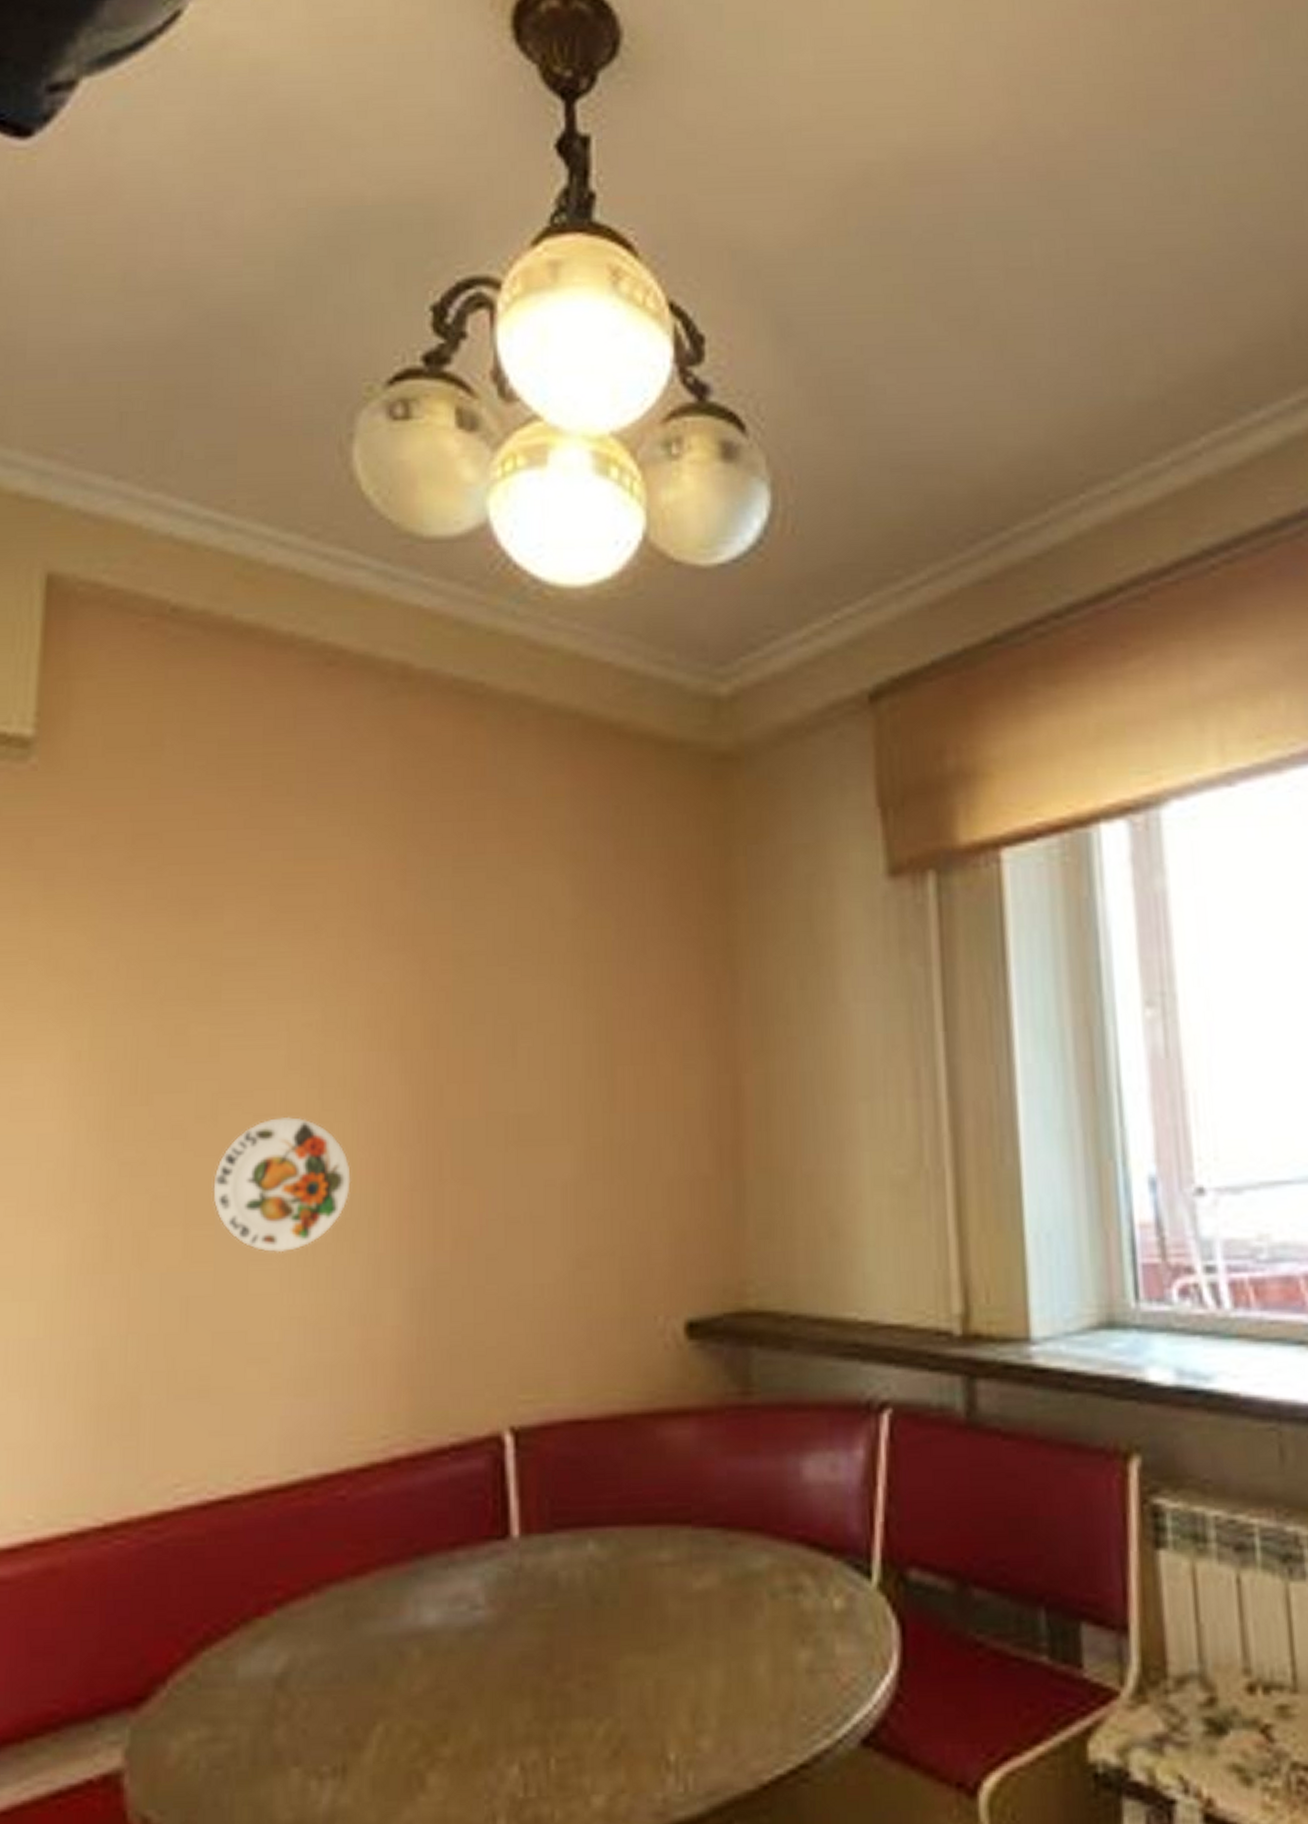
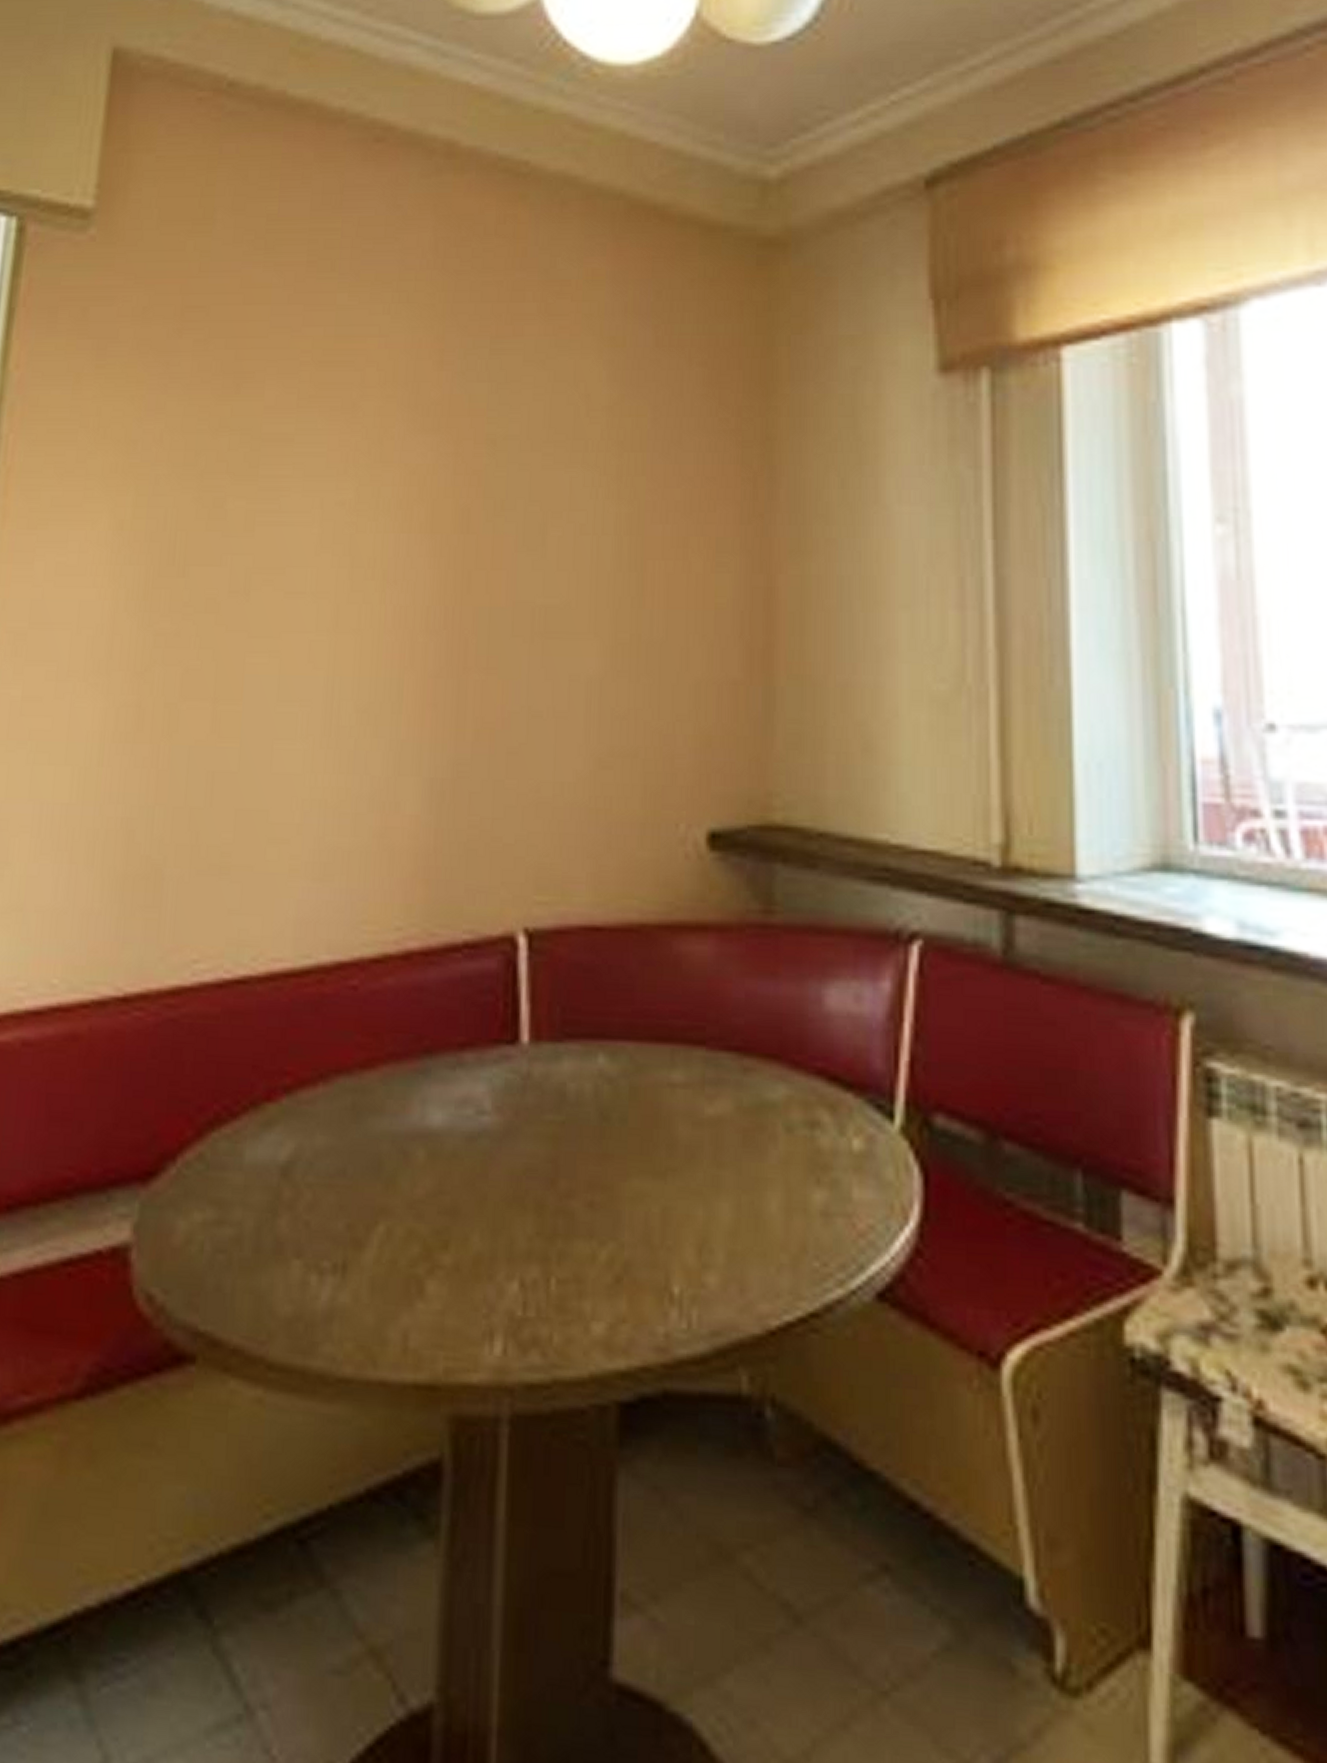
decorative plate: present [213,1116,351,1253] -> none [241,595,377,734]

